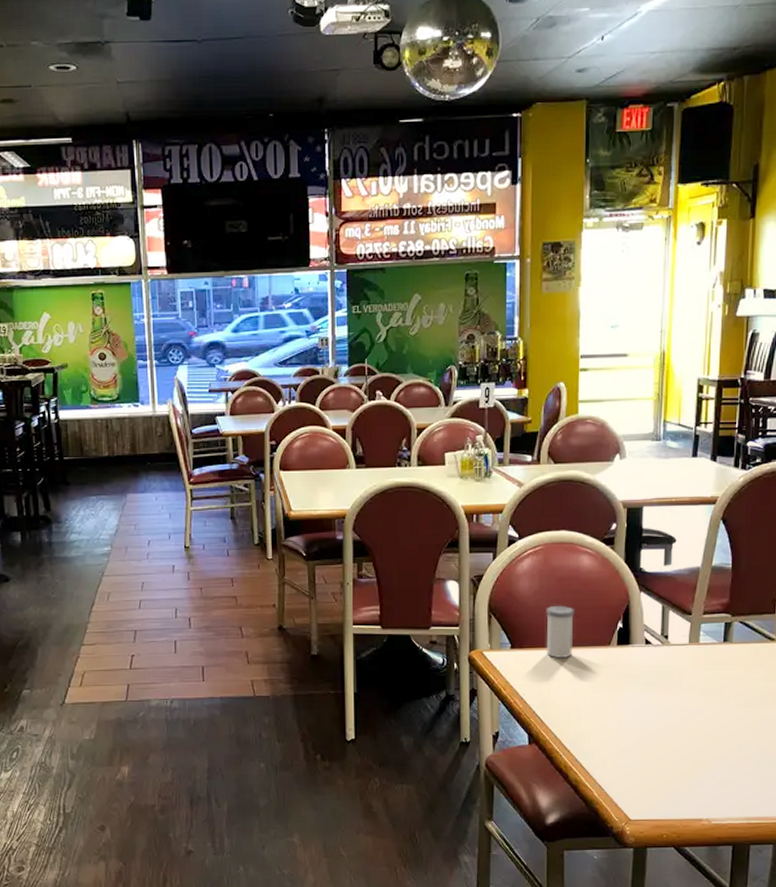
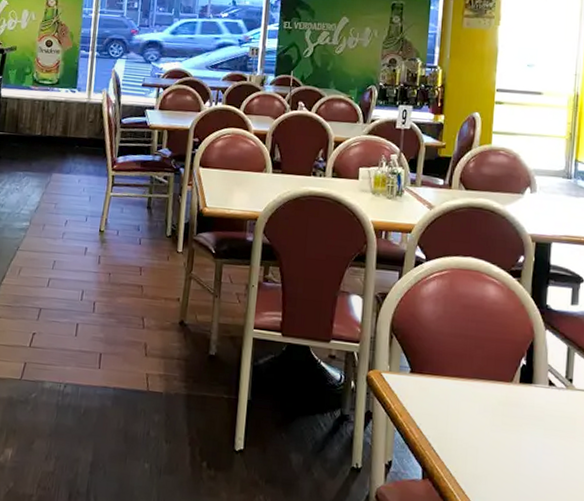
salt shaker: present [546,605,574,659] -> none [446,333,477,391]

